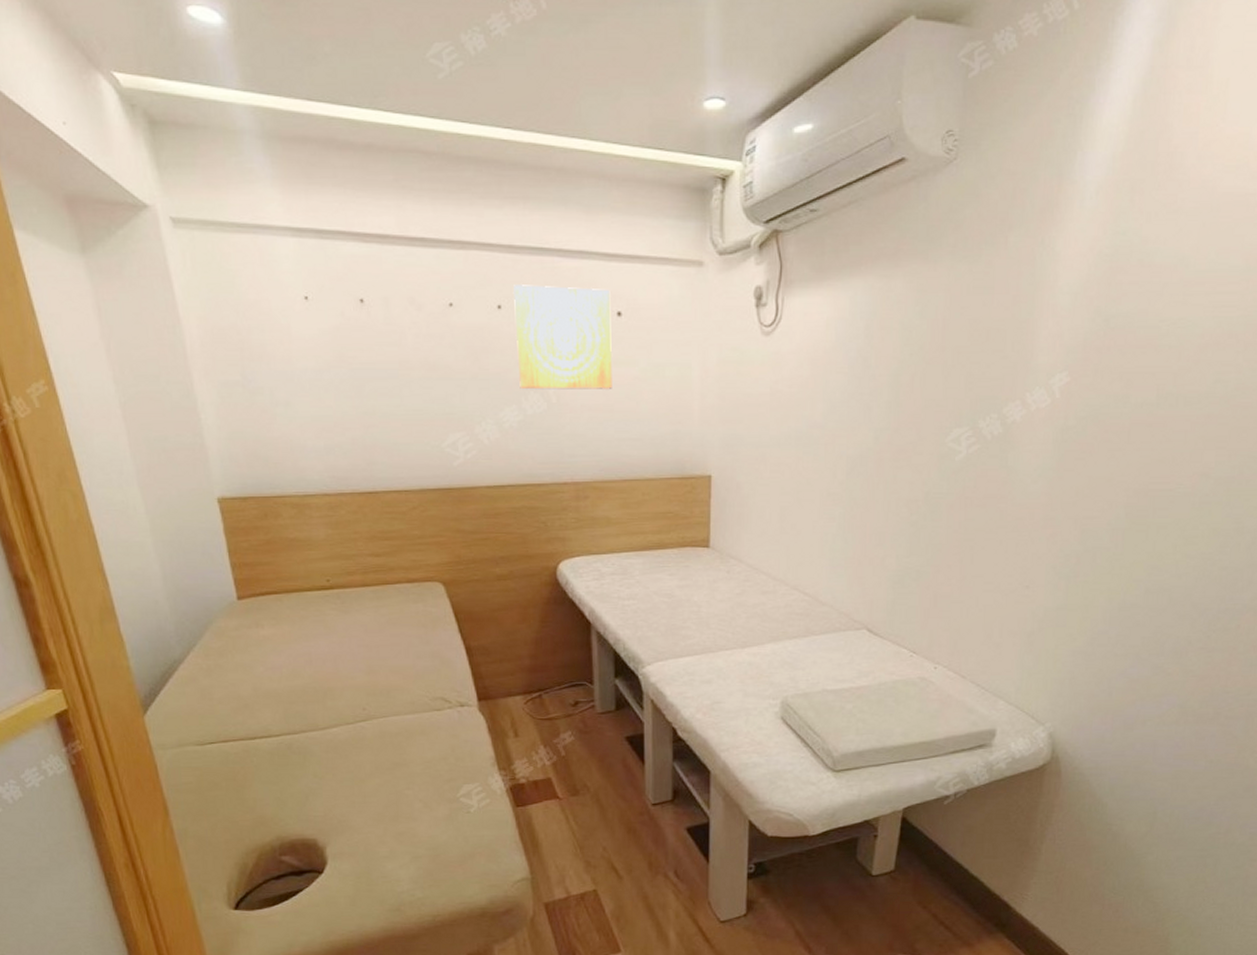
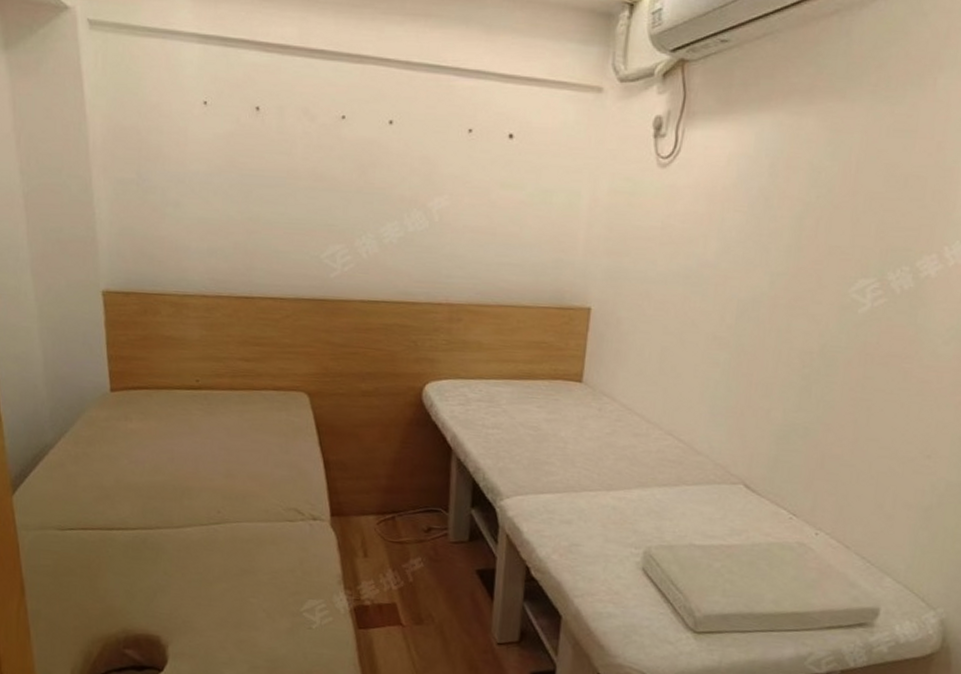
wall art: present [514,285,612,390] -> none [403,101,504,212]

